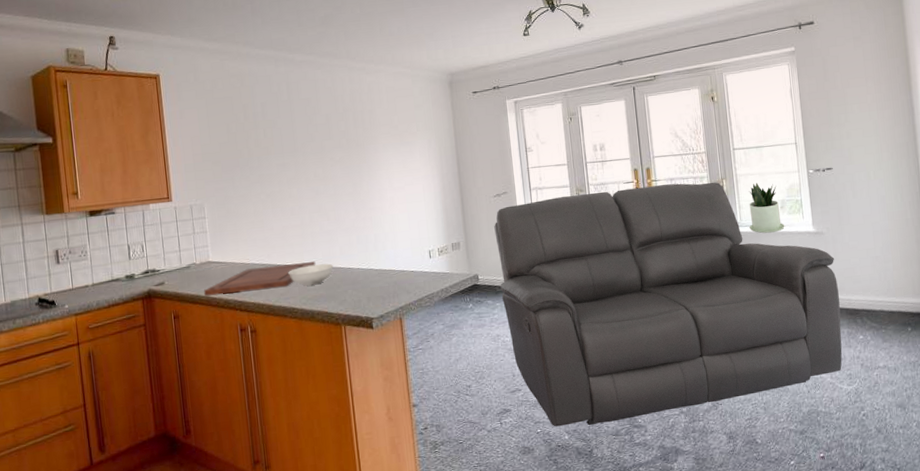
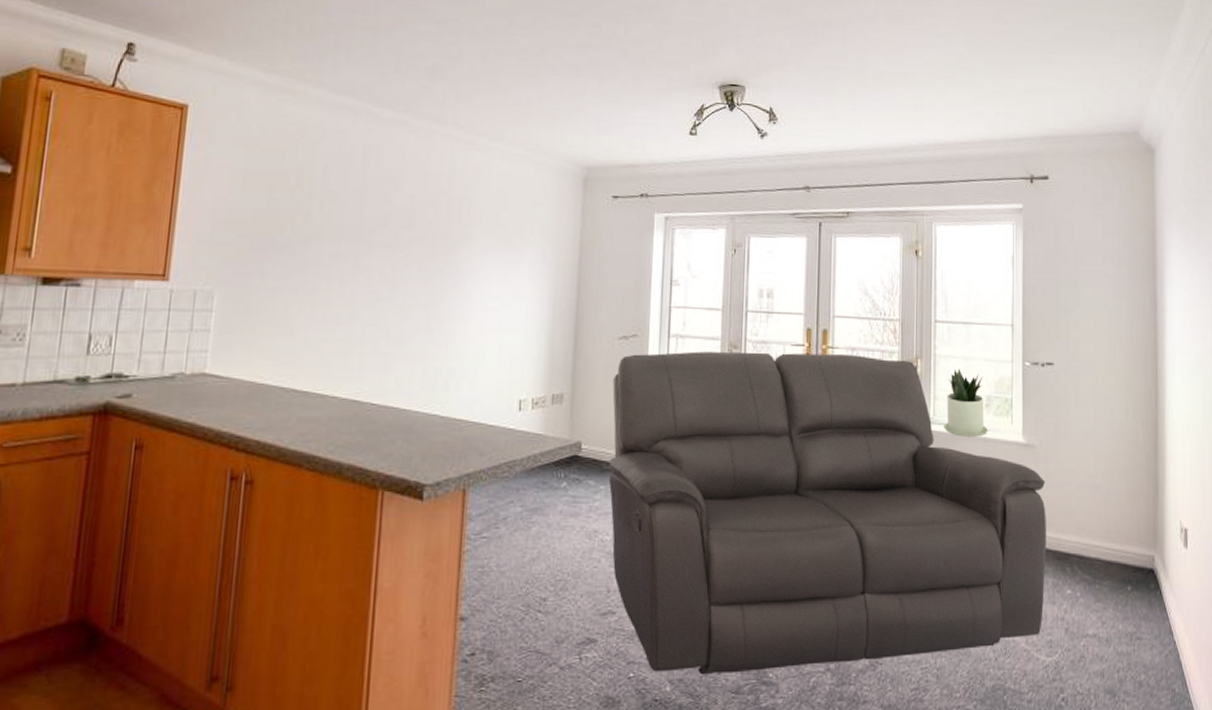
cutting board: present [203,261,316,297] -> none [186,390,359,425]
bowl: present [288,263,334,286] -> none [316,398,384,427]

